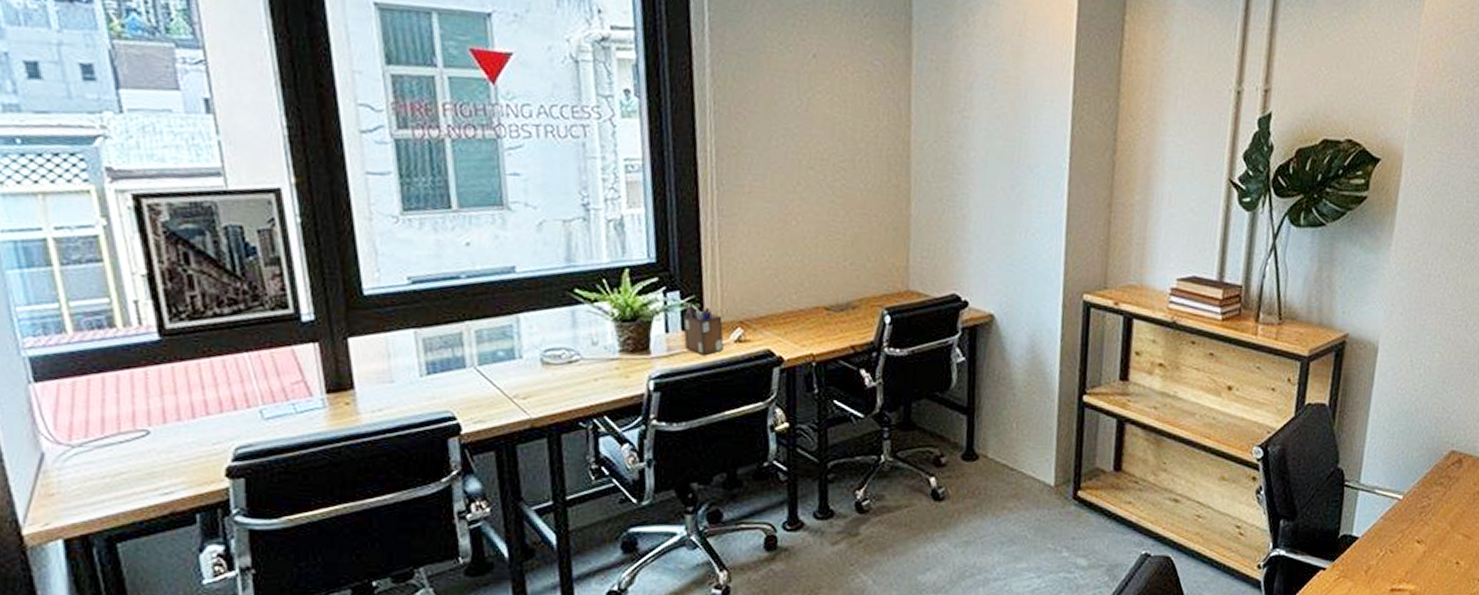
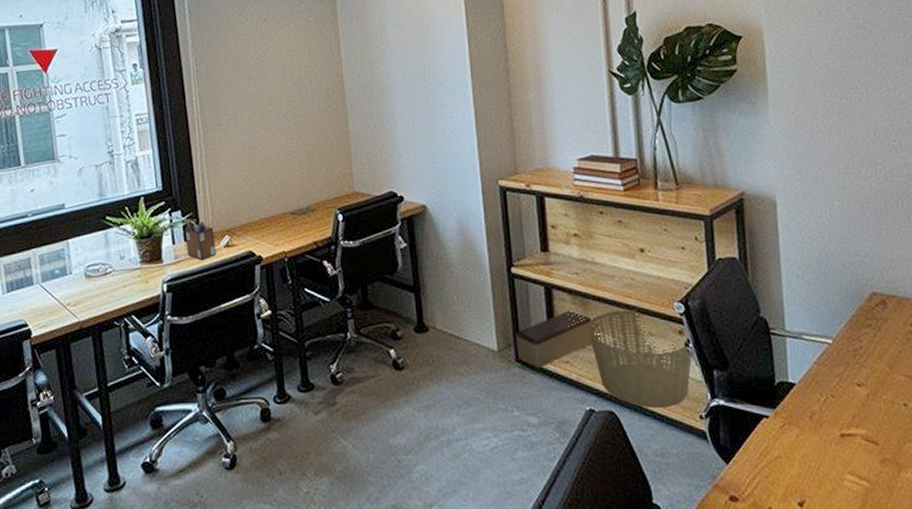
decorative box: none [1076,445,1172,509] -> present [515,308,600,369]
basket: none [1156,450,1262,555] -> present [587,310,693,408]

